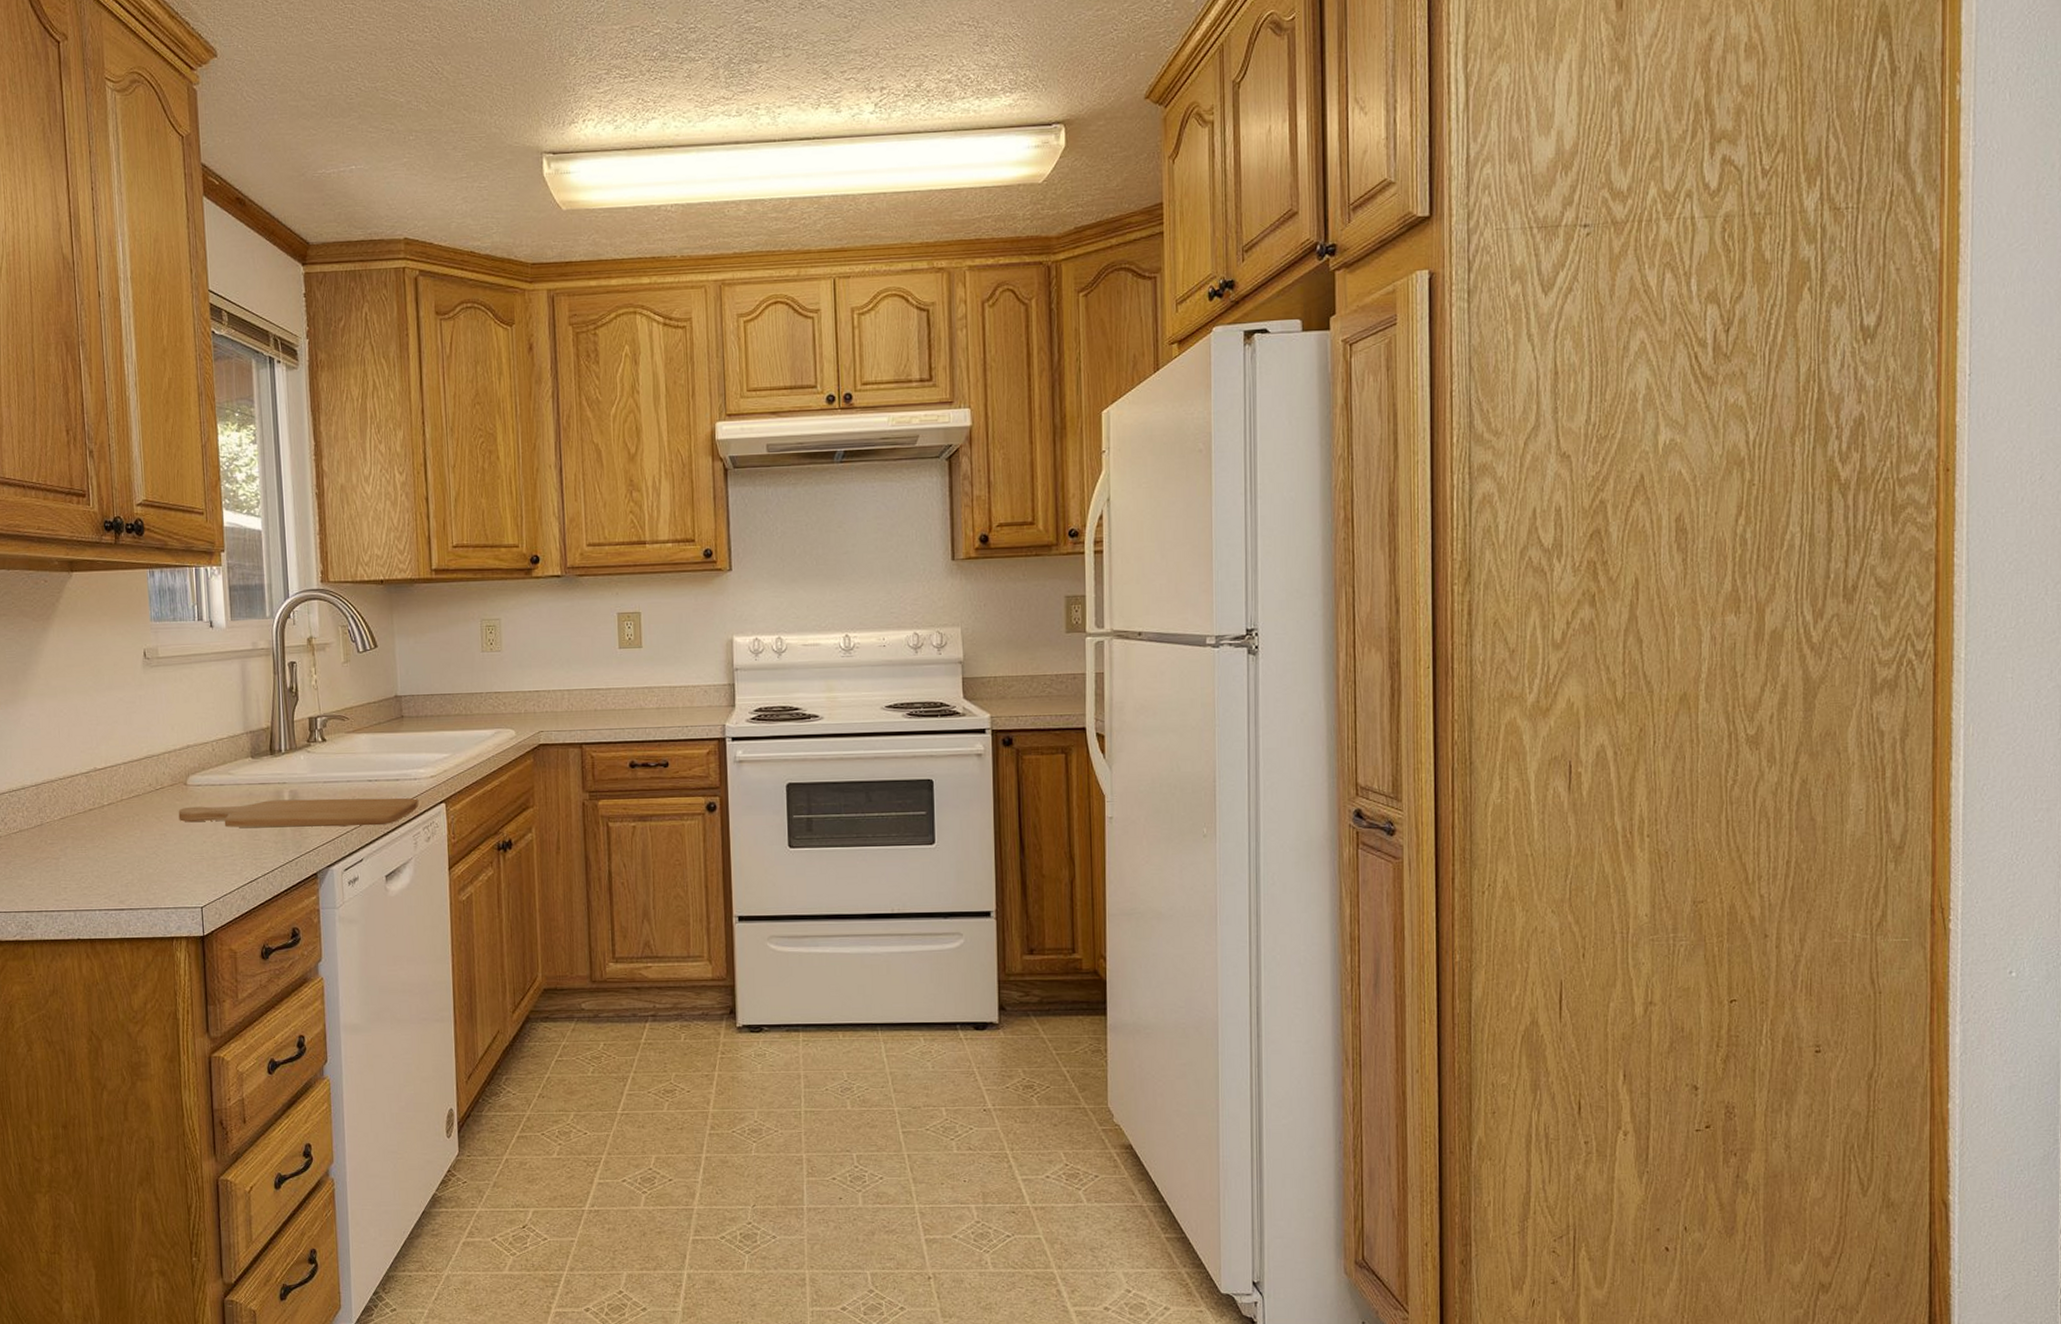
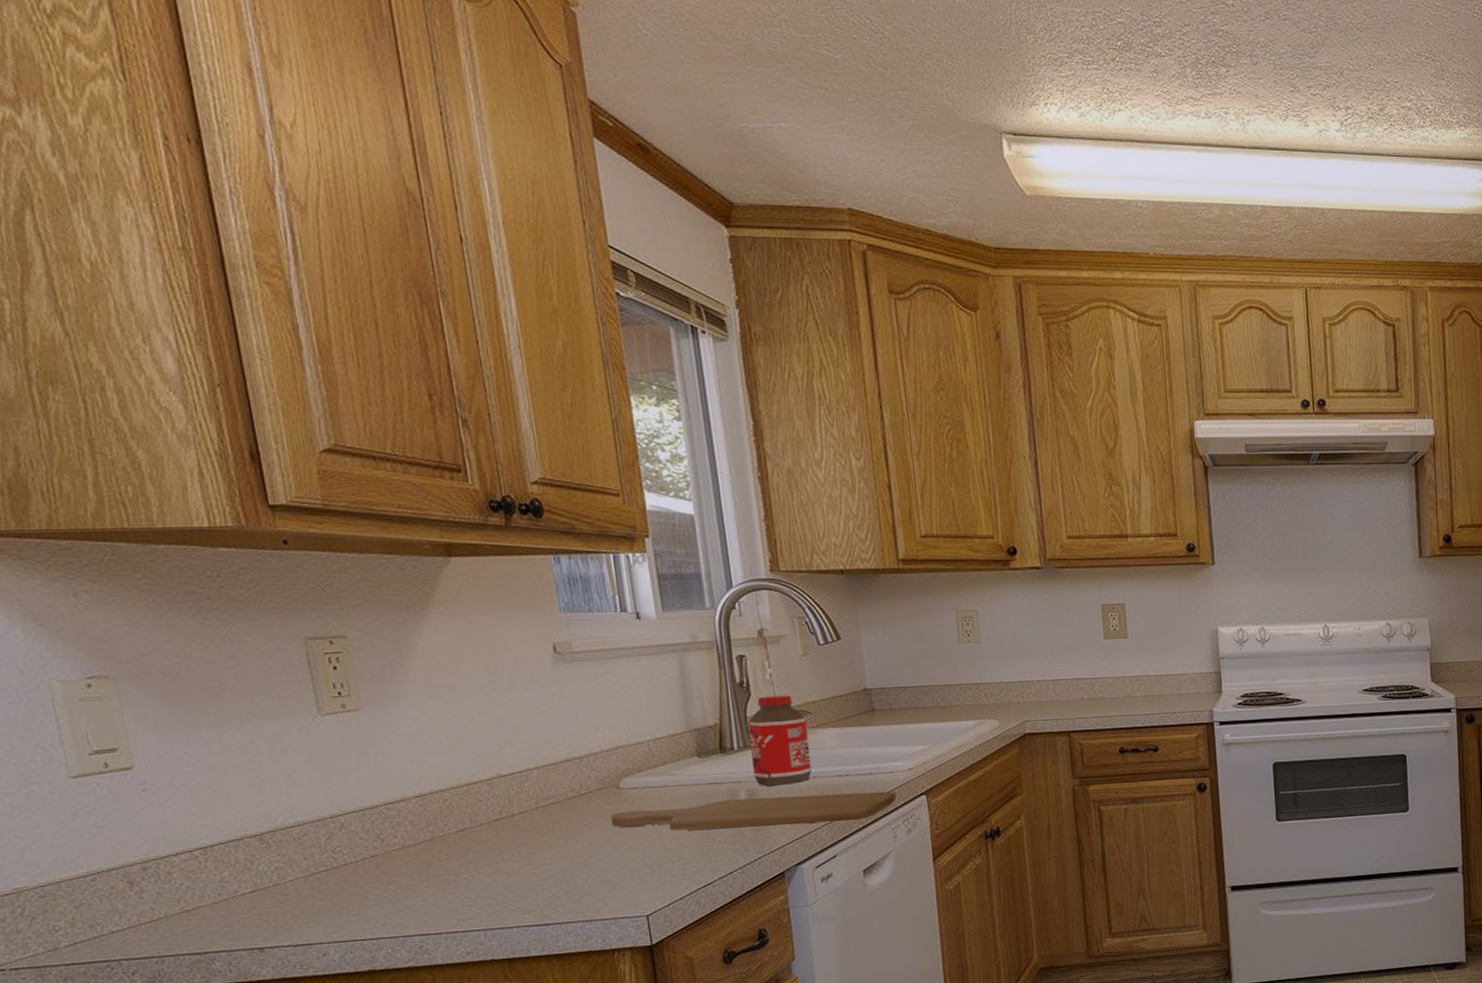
bottle: none [294,700,346,789] -> present [747,695,812,787]

